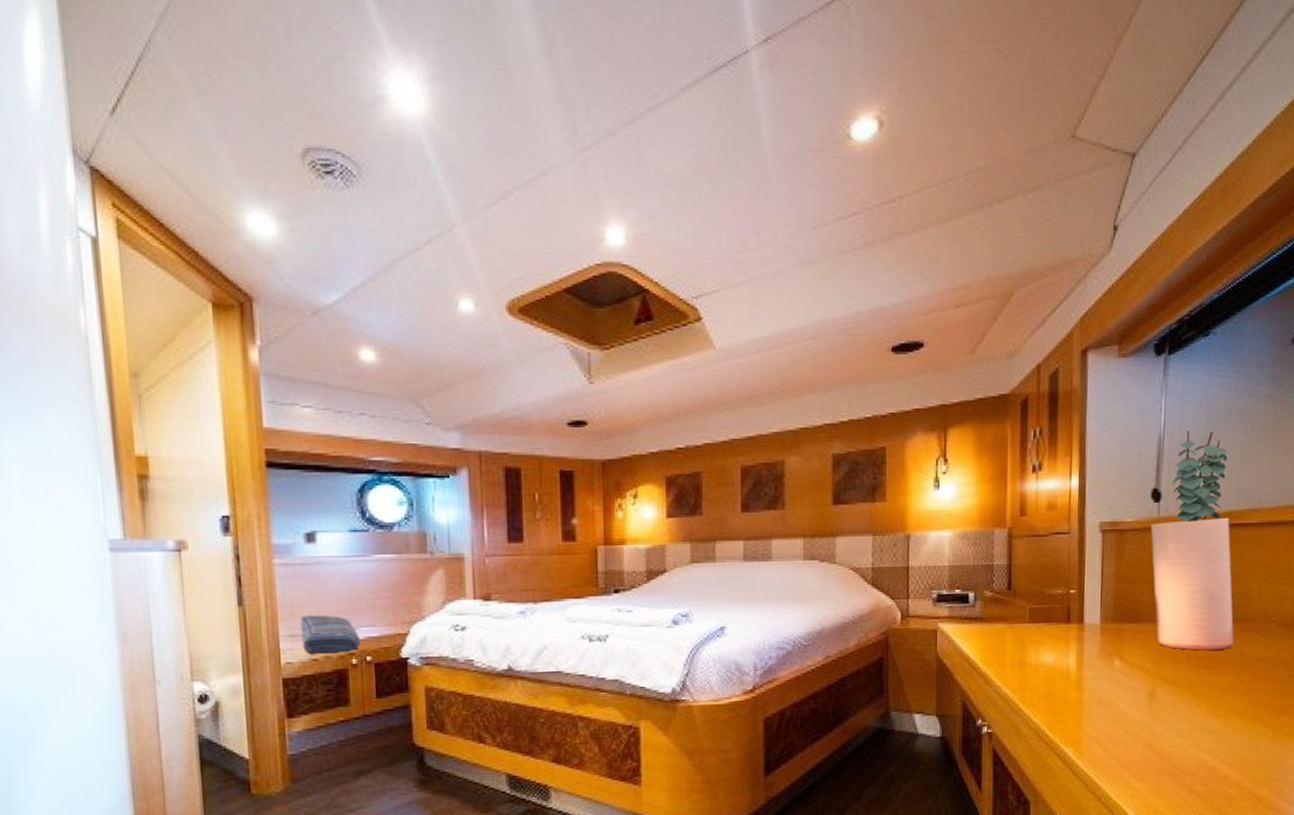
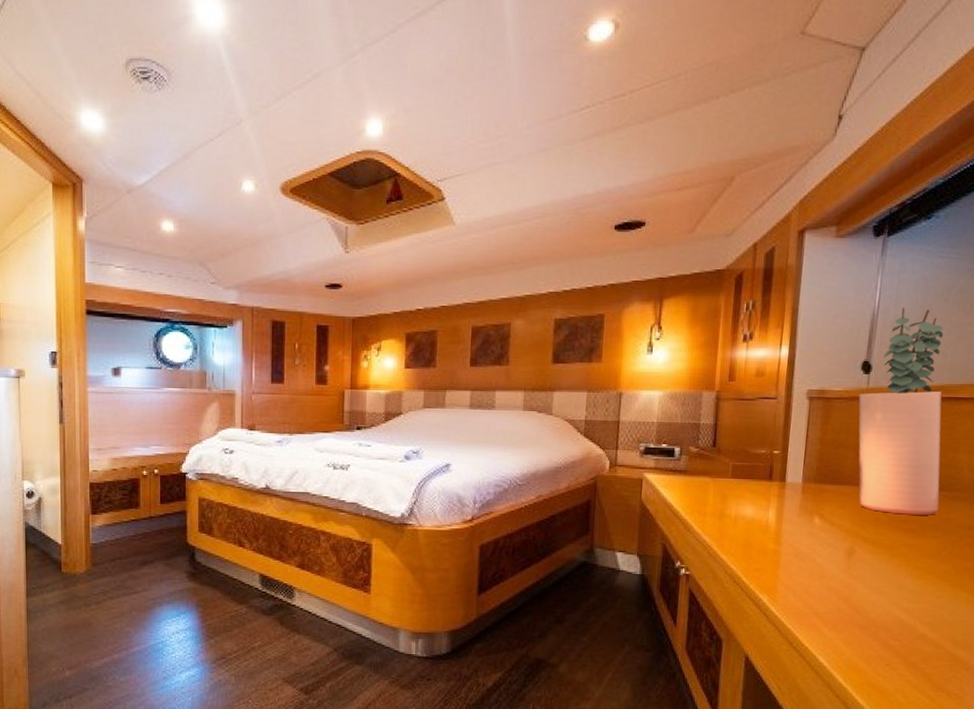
towel: present [300,615,360,654] -> none [105,433,150,466]

